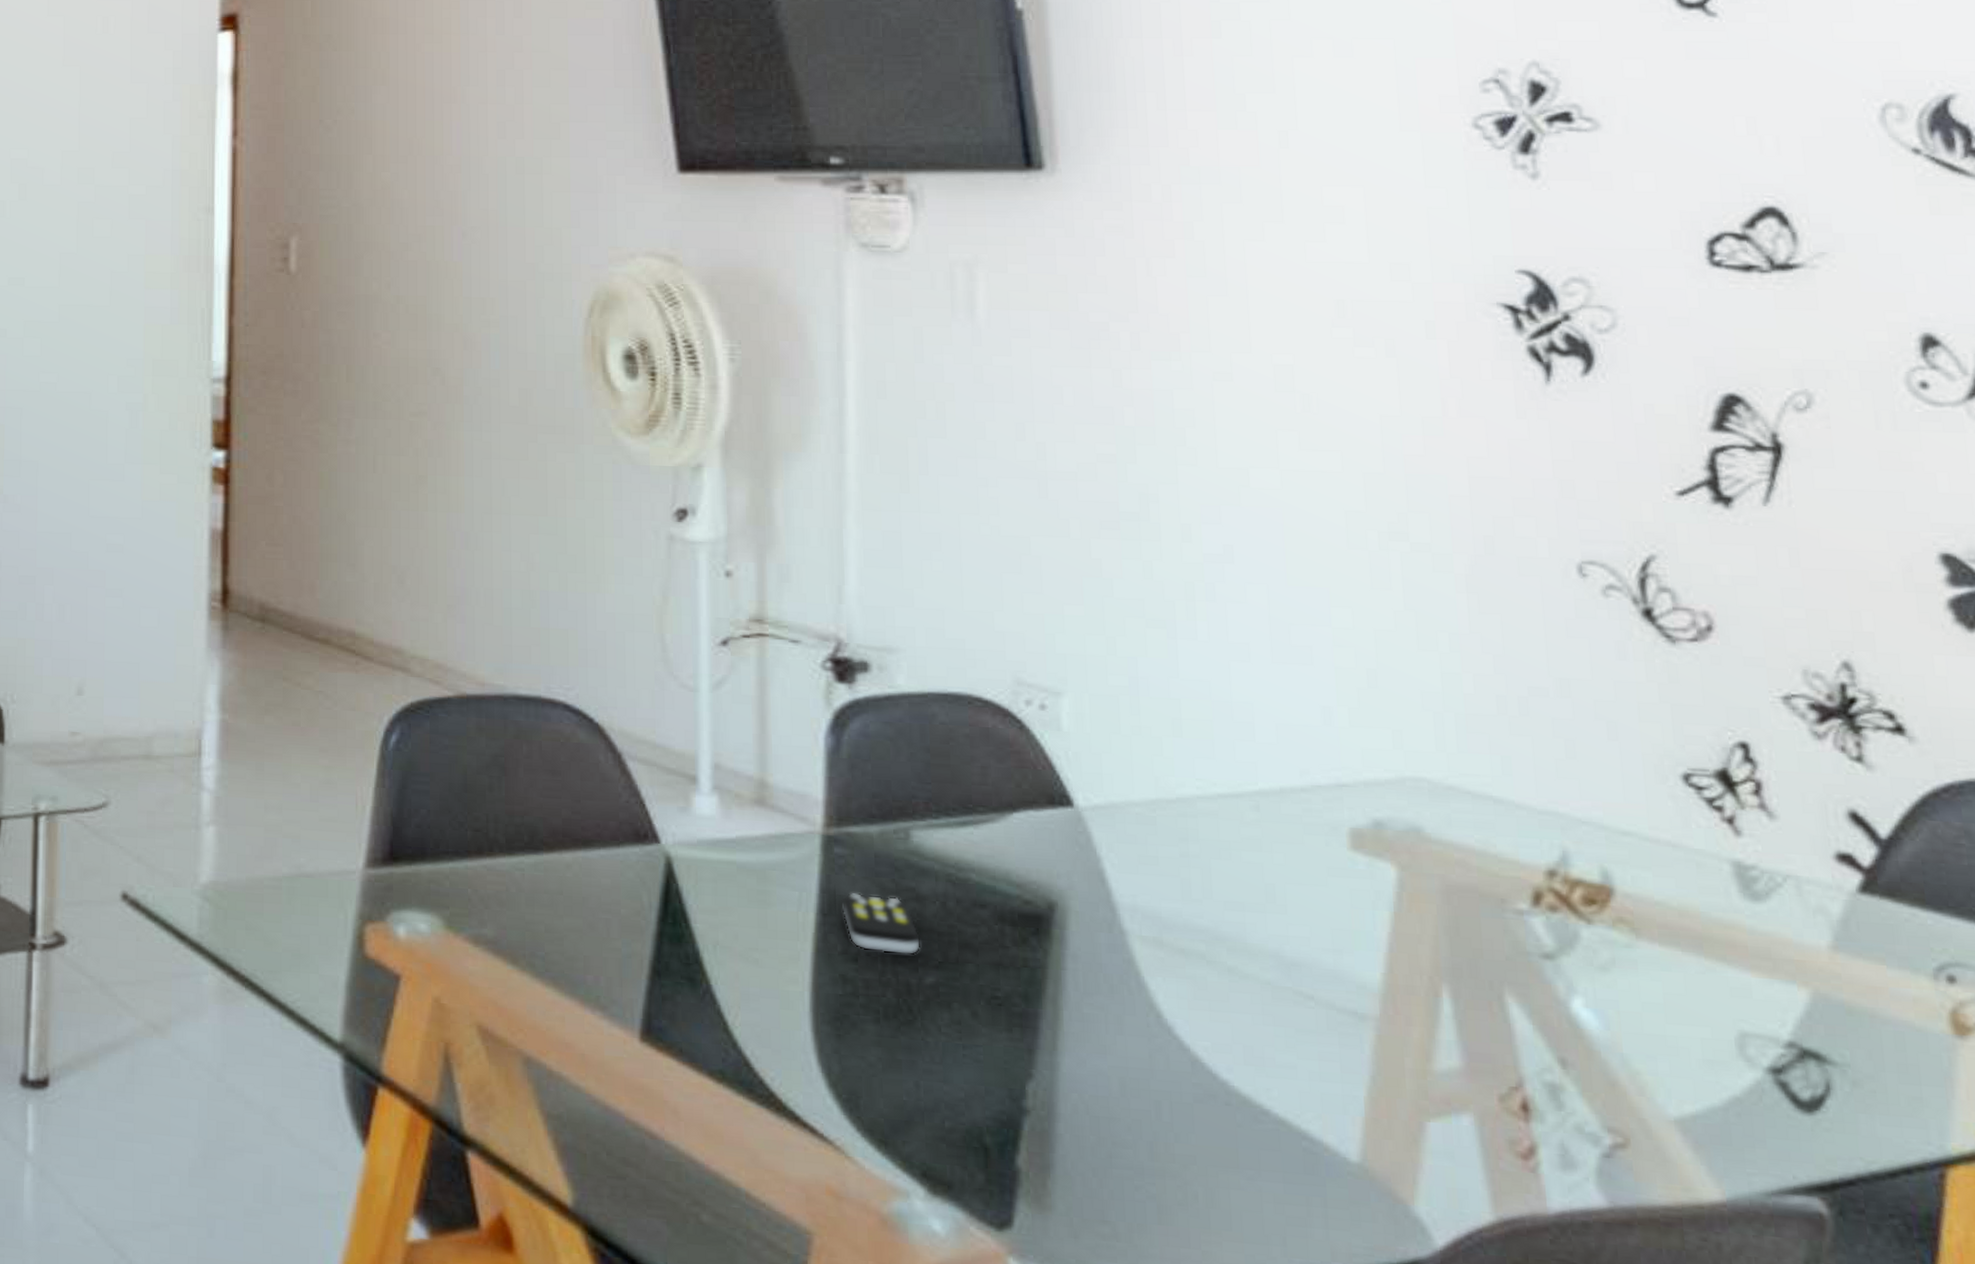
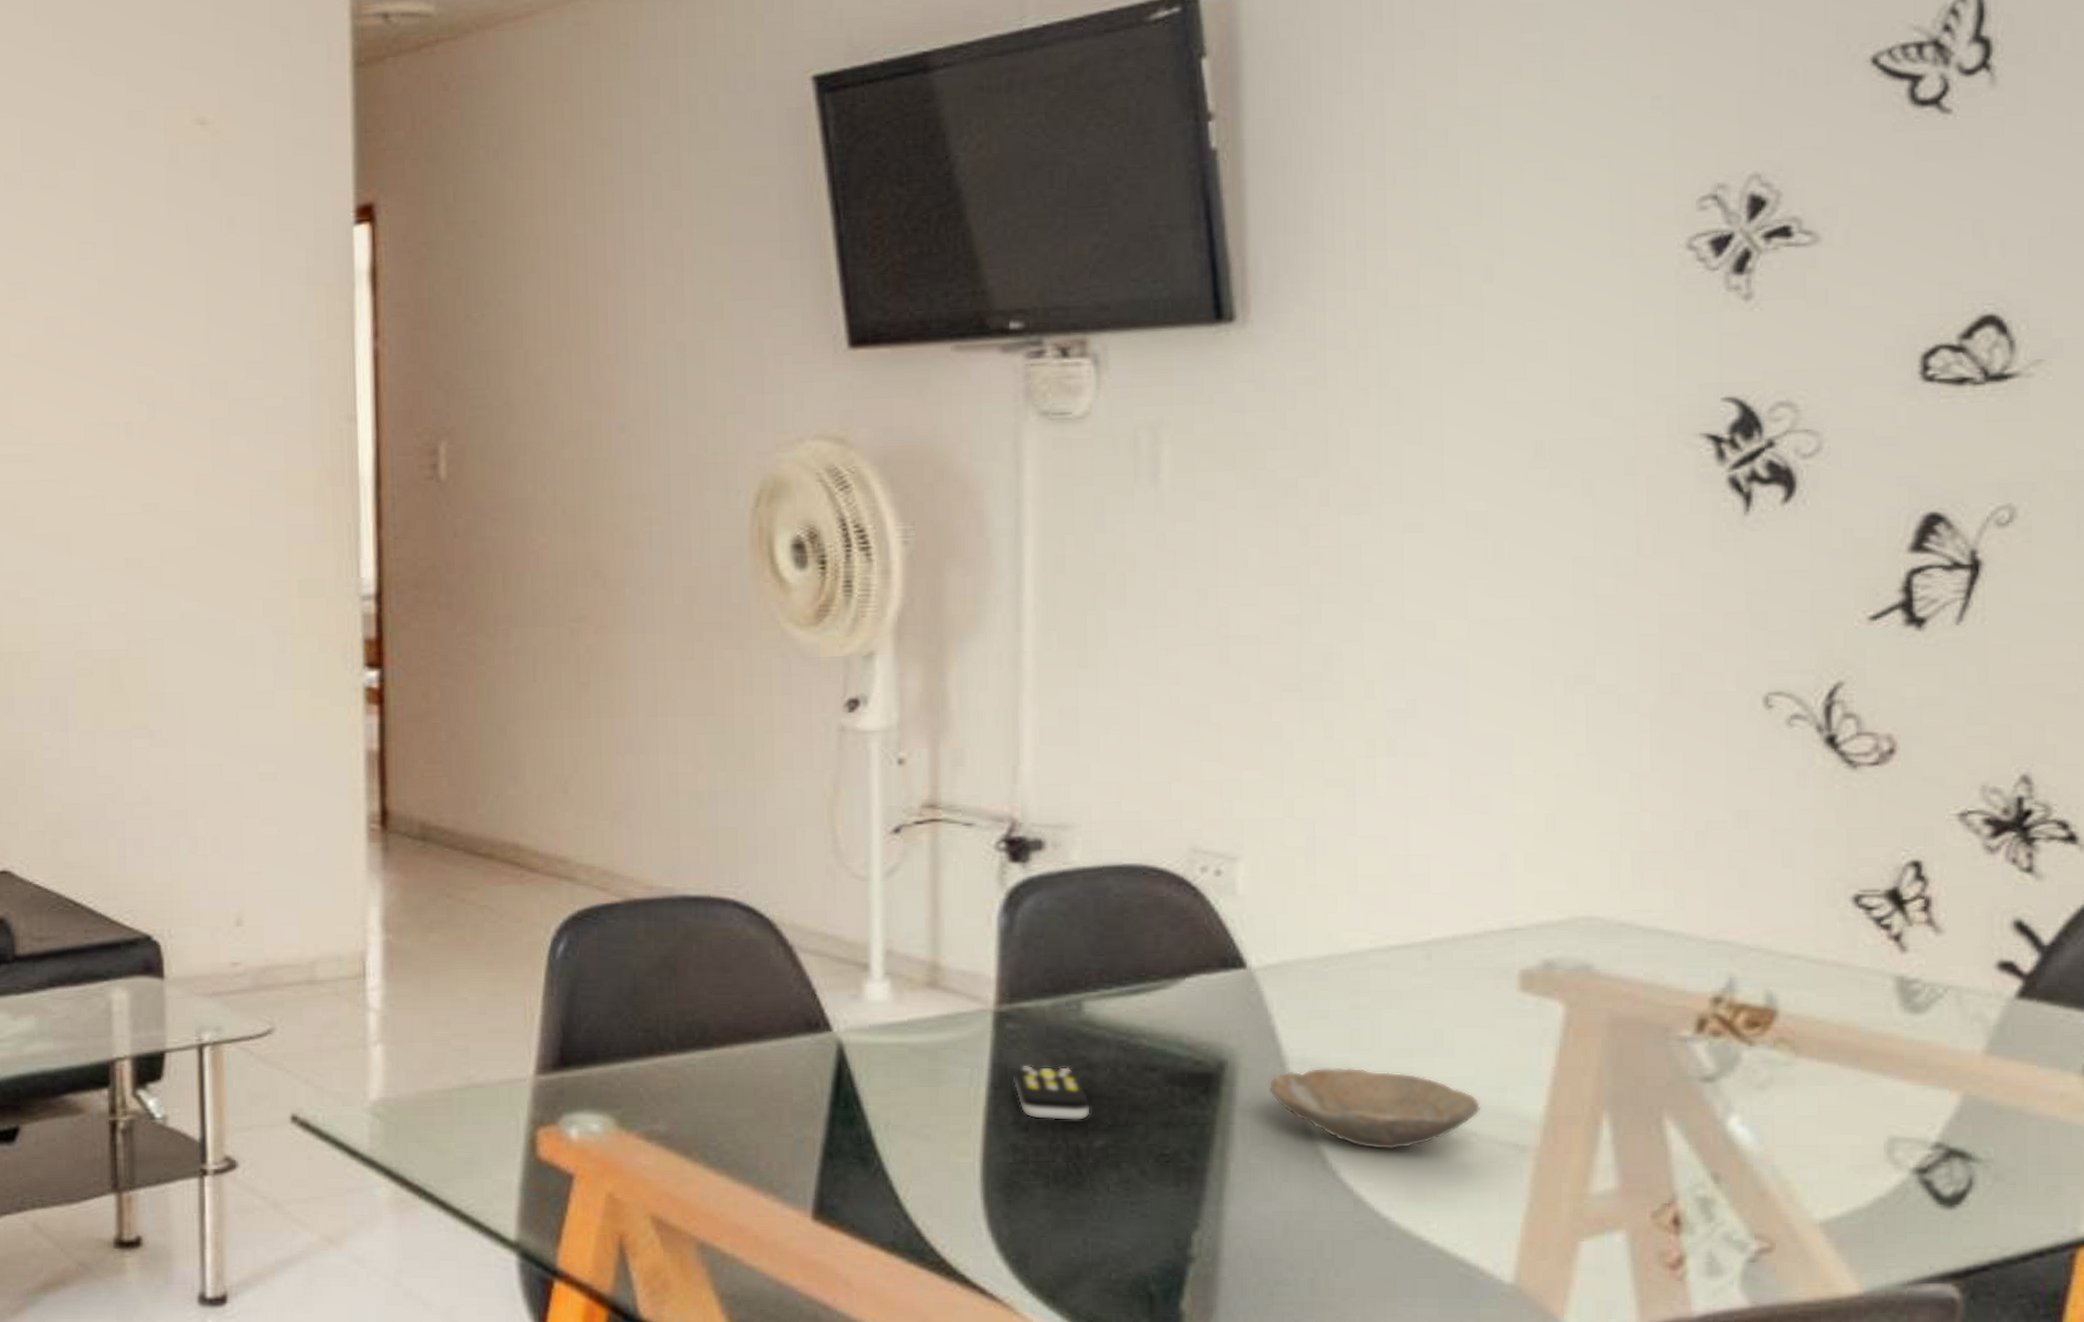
bowl: none [1099,916,1318,1009] -> present [1268,1067,1482,1150]

